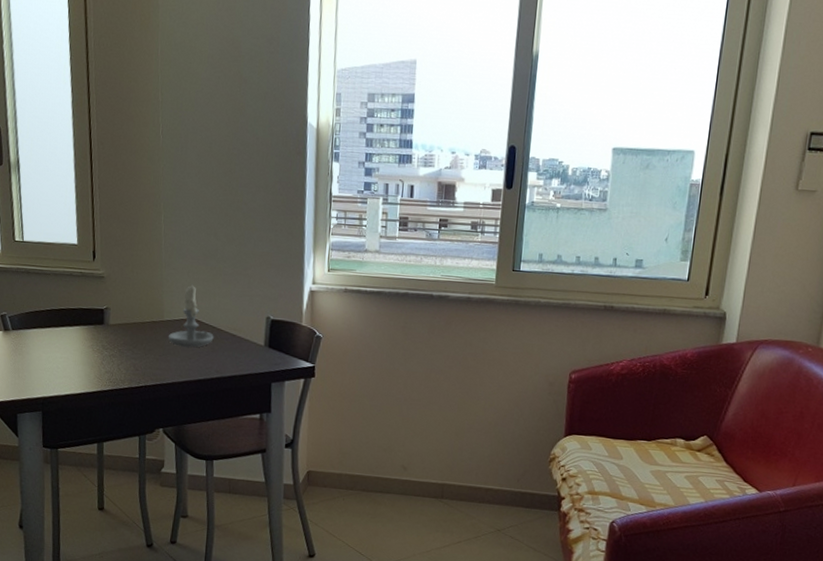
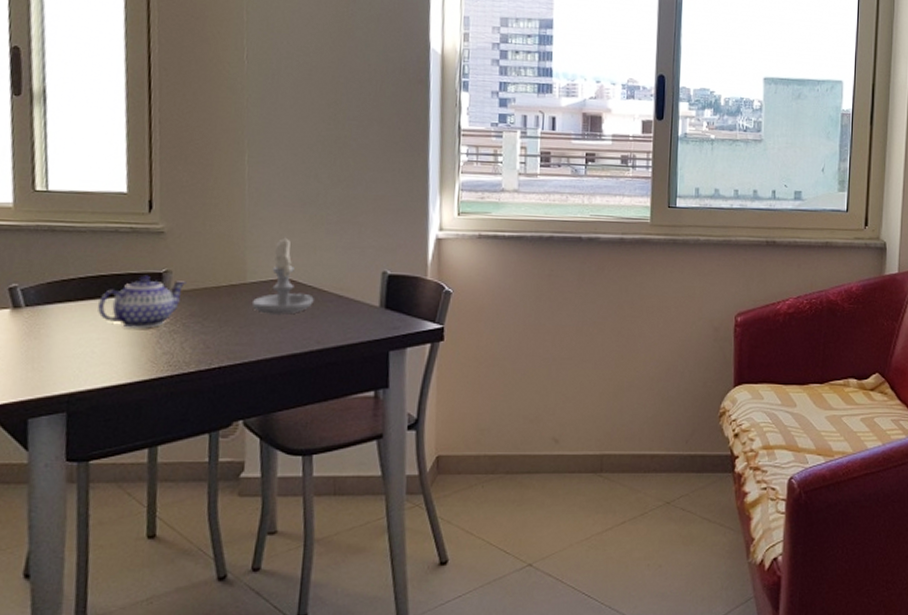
teapot: none [60,310,121,352] -> present [98,275,186,329]

